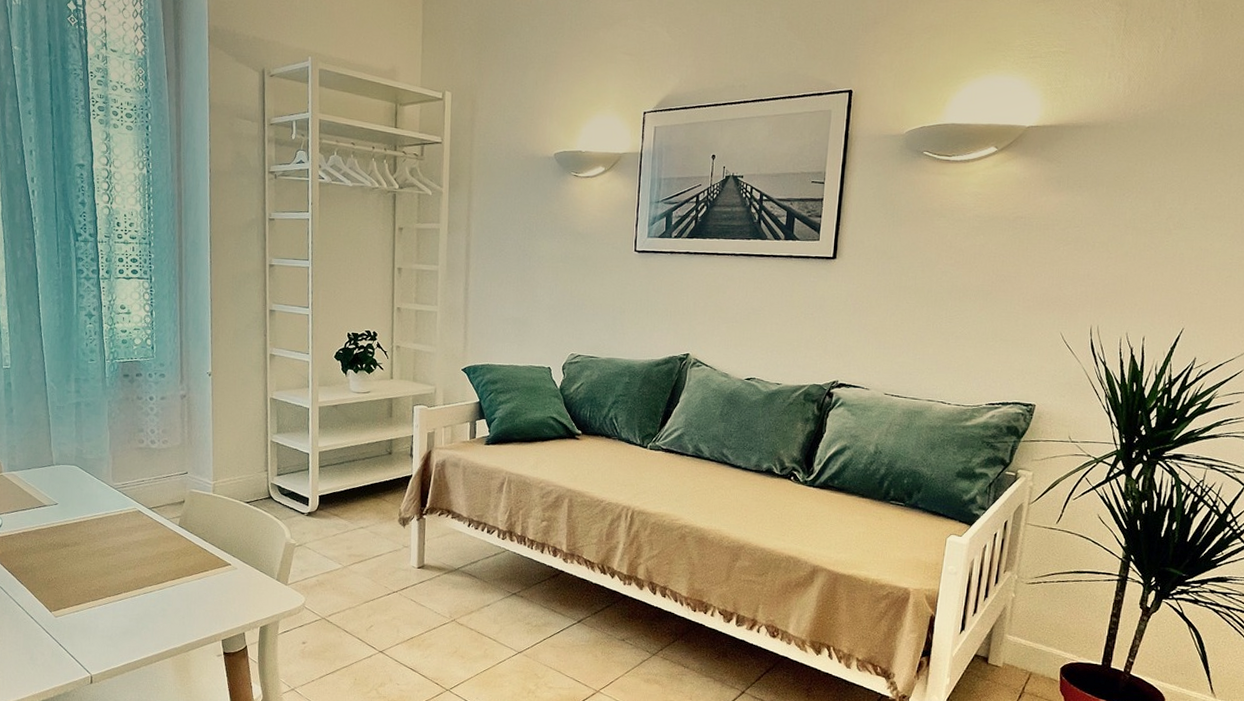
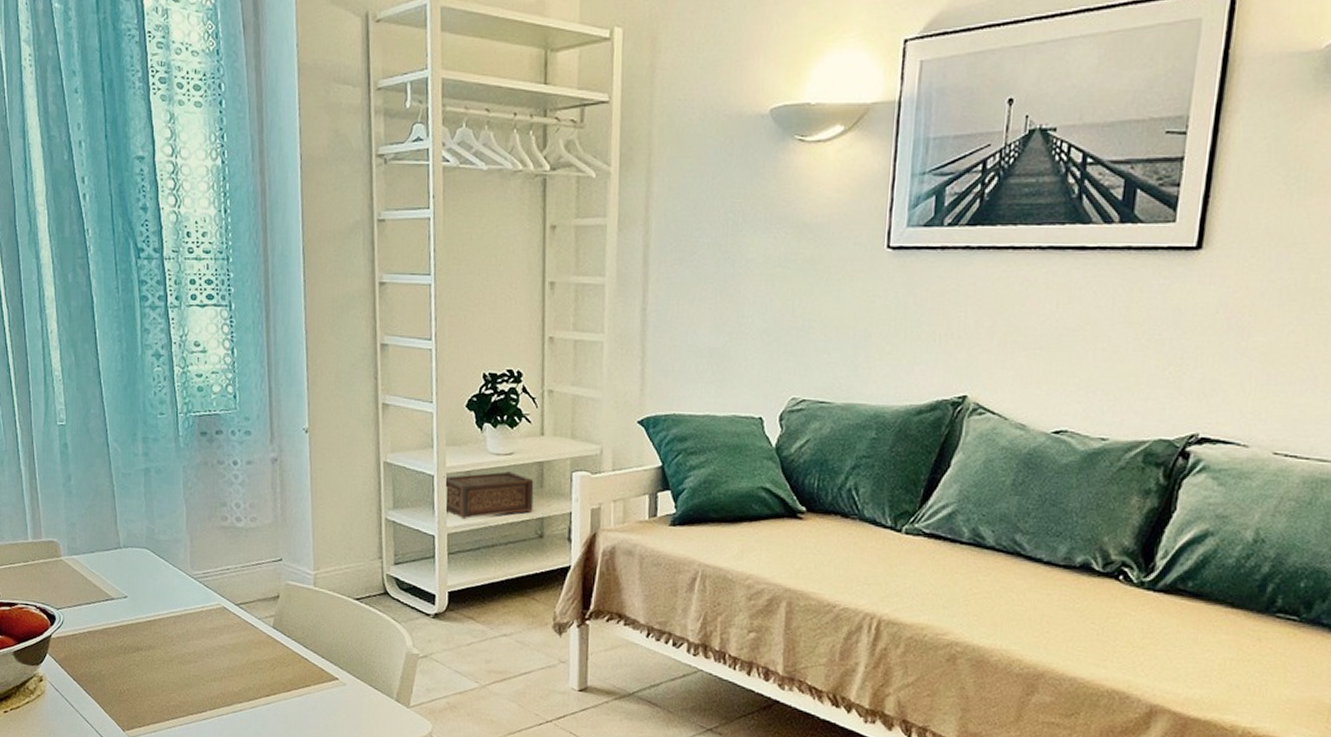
decorative box: none [317,405,385,441] -> present [444,471,534,520]

